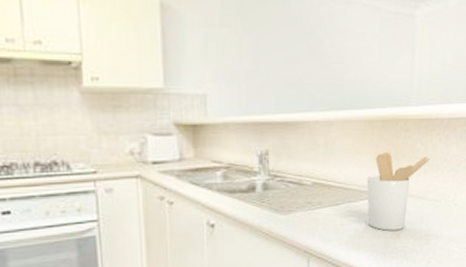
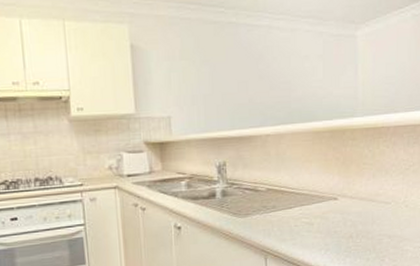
utensil holder: present [366,152,430,231] -> none [317,160,378,231]

